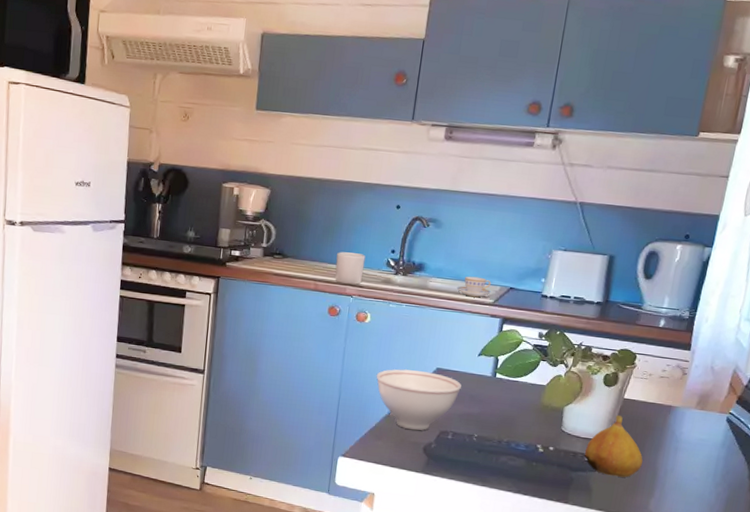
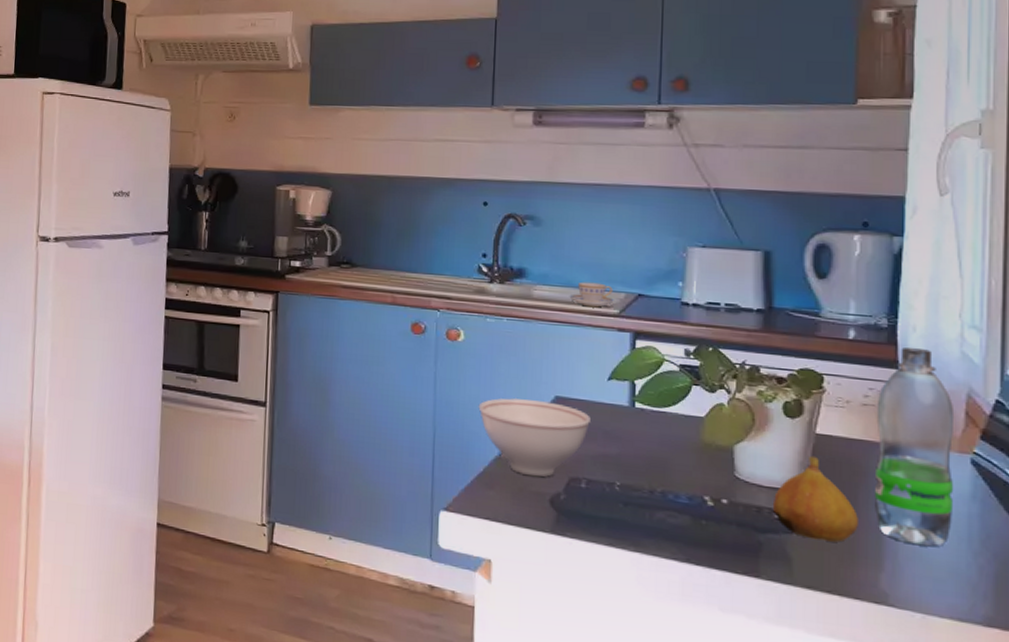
mug: present [335,251,366,285] -> none [415,258,451,297]
bottle: none [655,334,723,480] -> present [874,347,955,547]

